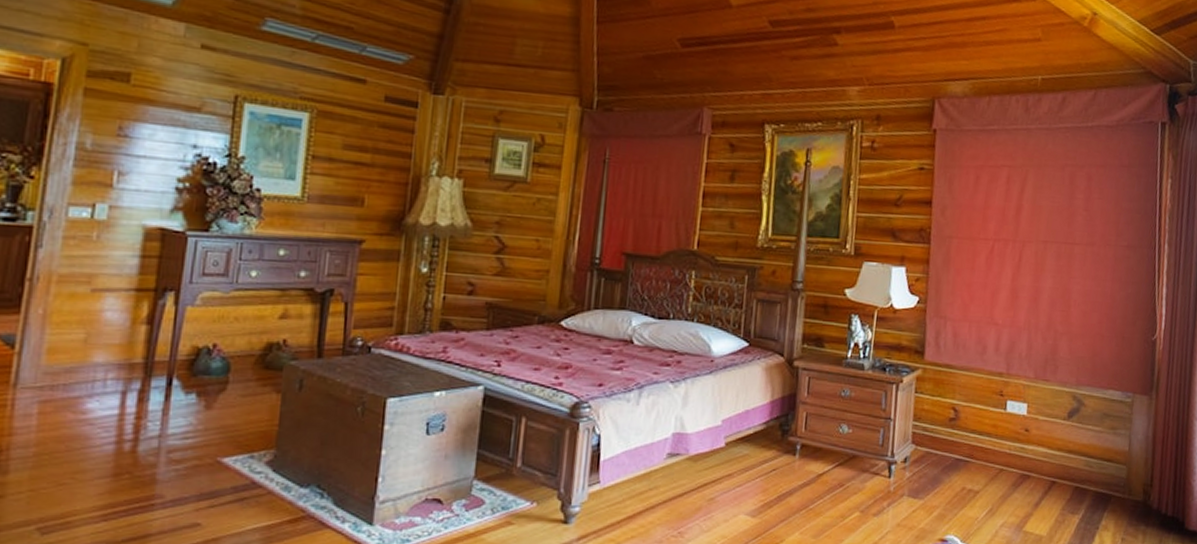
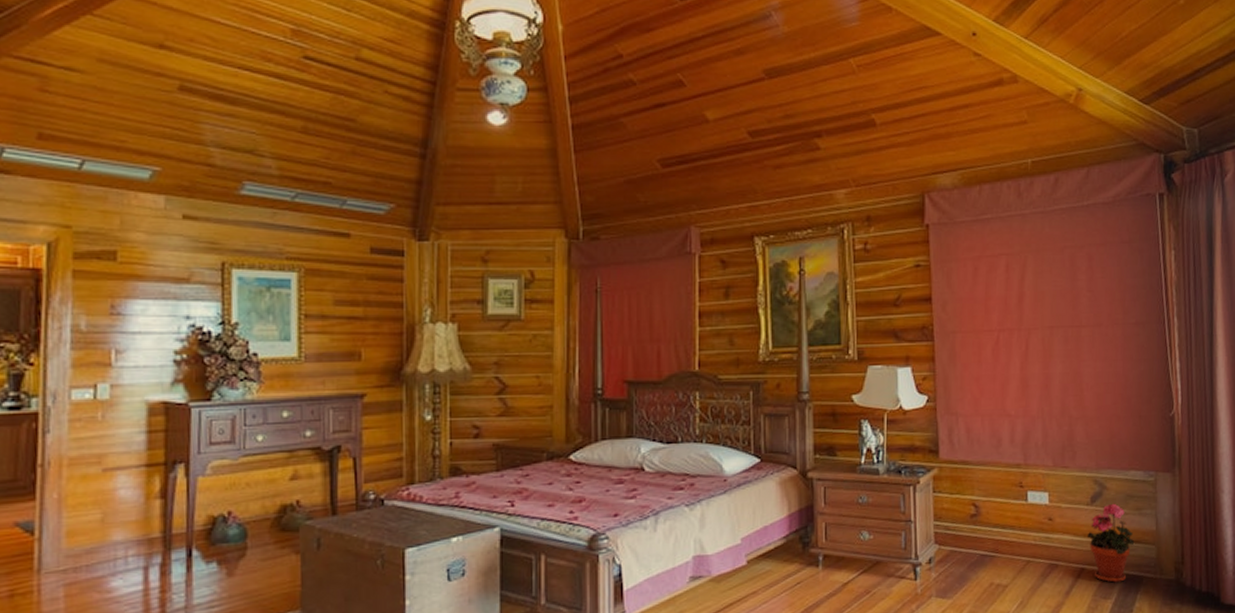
potted plant: none [1061,420,1107,499] -> present [1088,503,1135,583]

